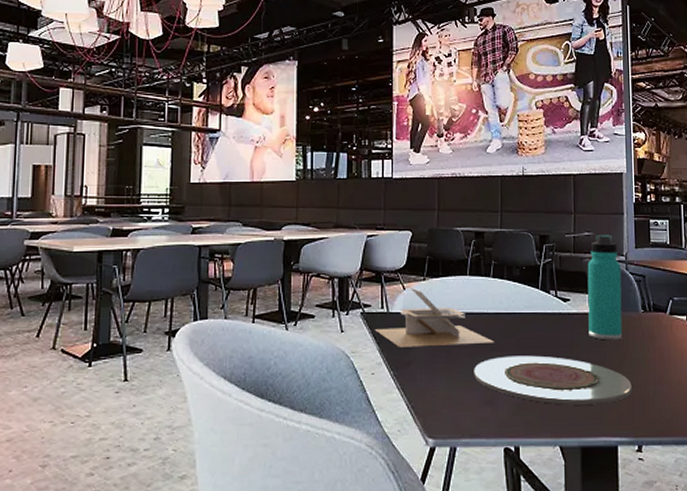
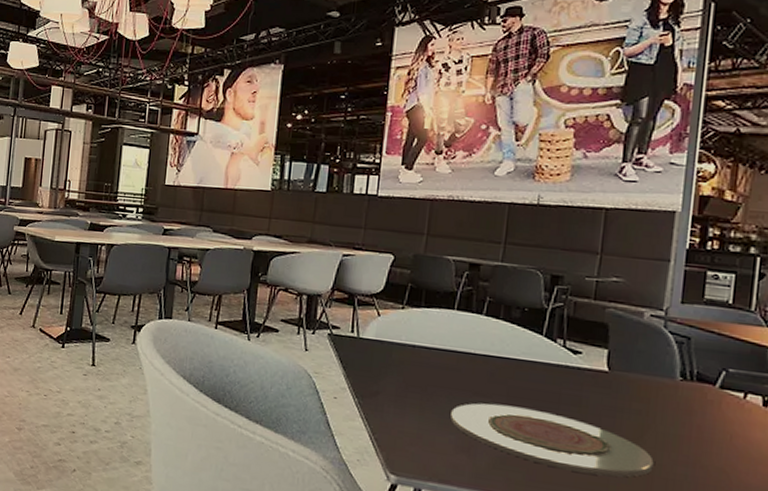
napkin holder: present [374,287,495,347] -> none [341,314,480,387]
thermos bottle: present [587,235,623,341] -> none [602,282,657,408]

